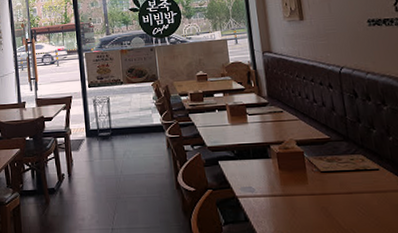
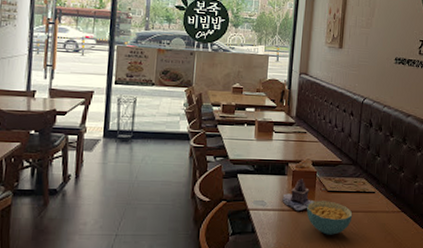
teapot: none [270,160,309,196] -> present [282,178,315,212]
cereal bowl: none [301,182,358,221] -> present [307,200,353,235]

